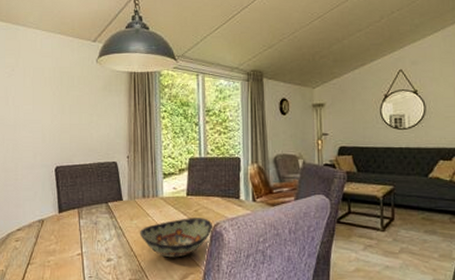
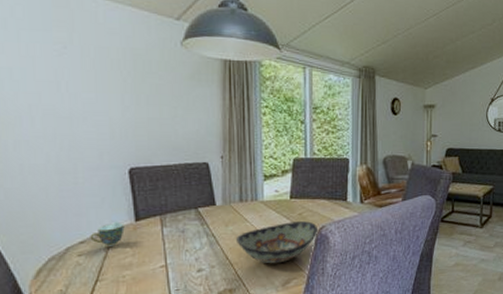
teacup: none [25,212,51,234] -> present [90,221,125,246]

